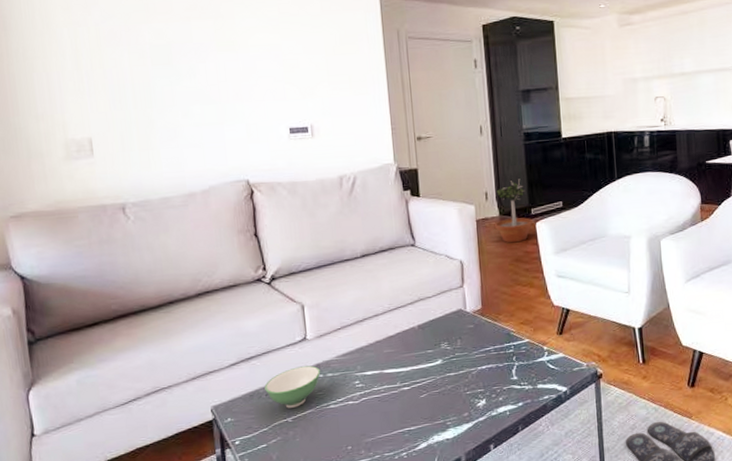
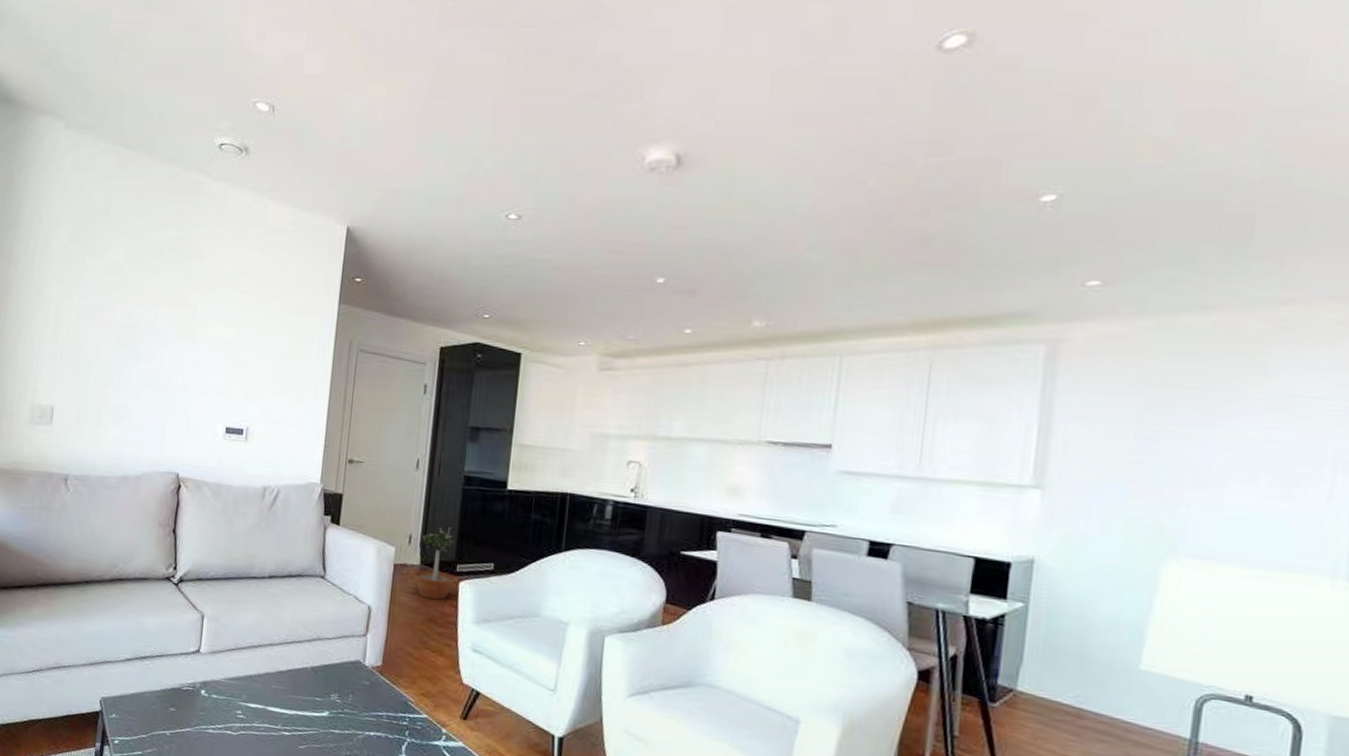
bowl: present [264,365,321,408] -> none [151,679,207,722]

